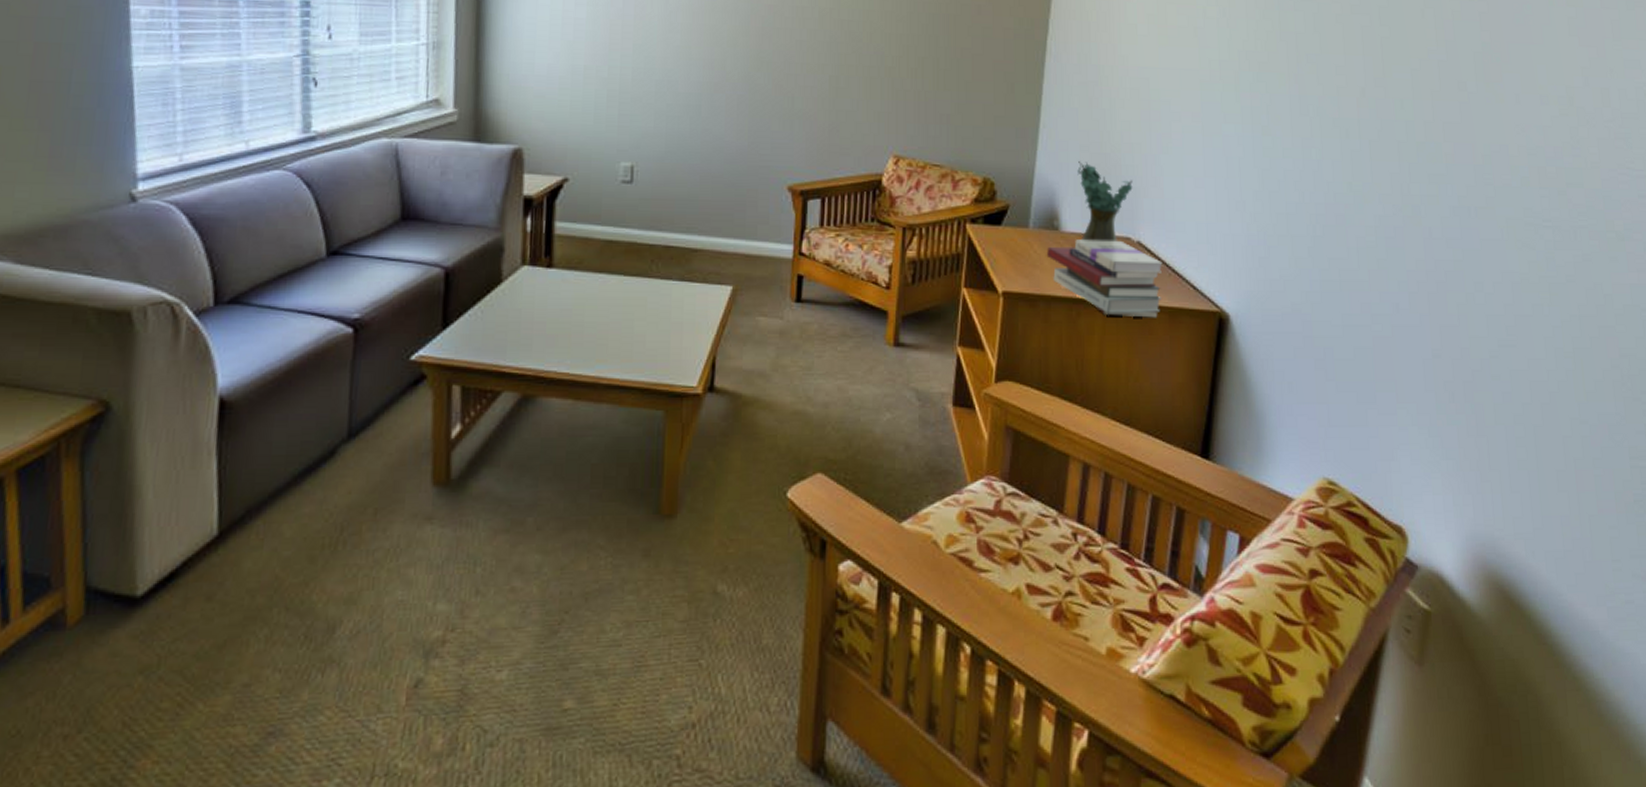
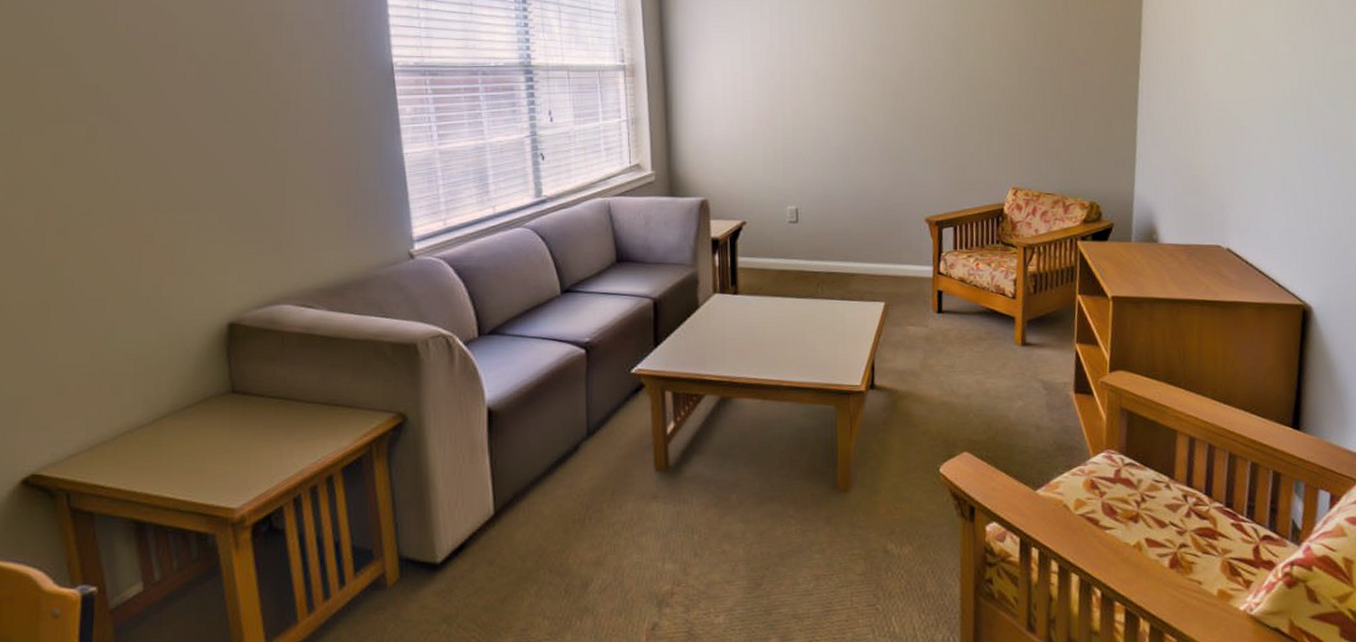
books: present [1046,239,1163,318] -> none [1147,248,1251,313]
vase: present [1077,160,1133,242] -> none [1171,182,1220,250]

